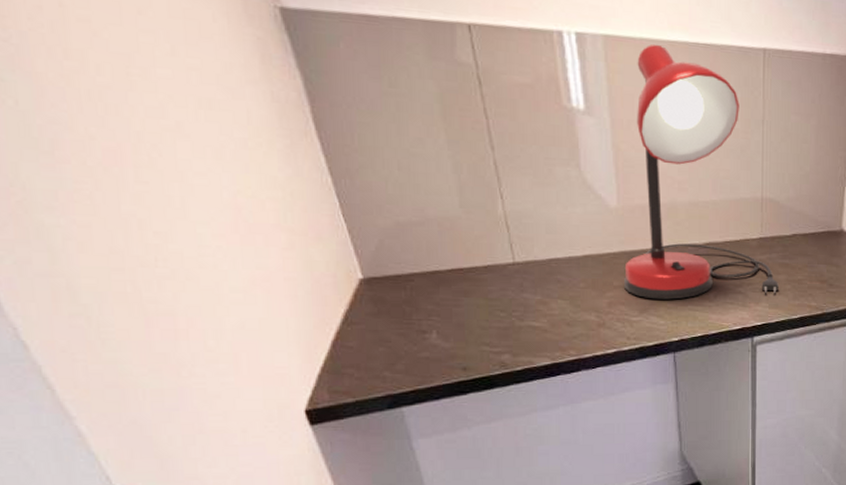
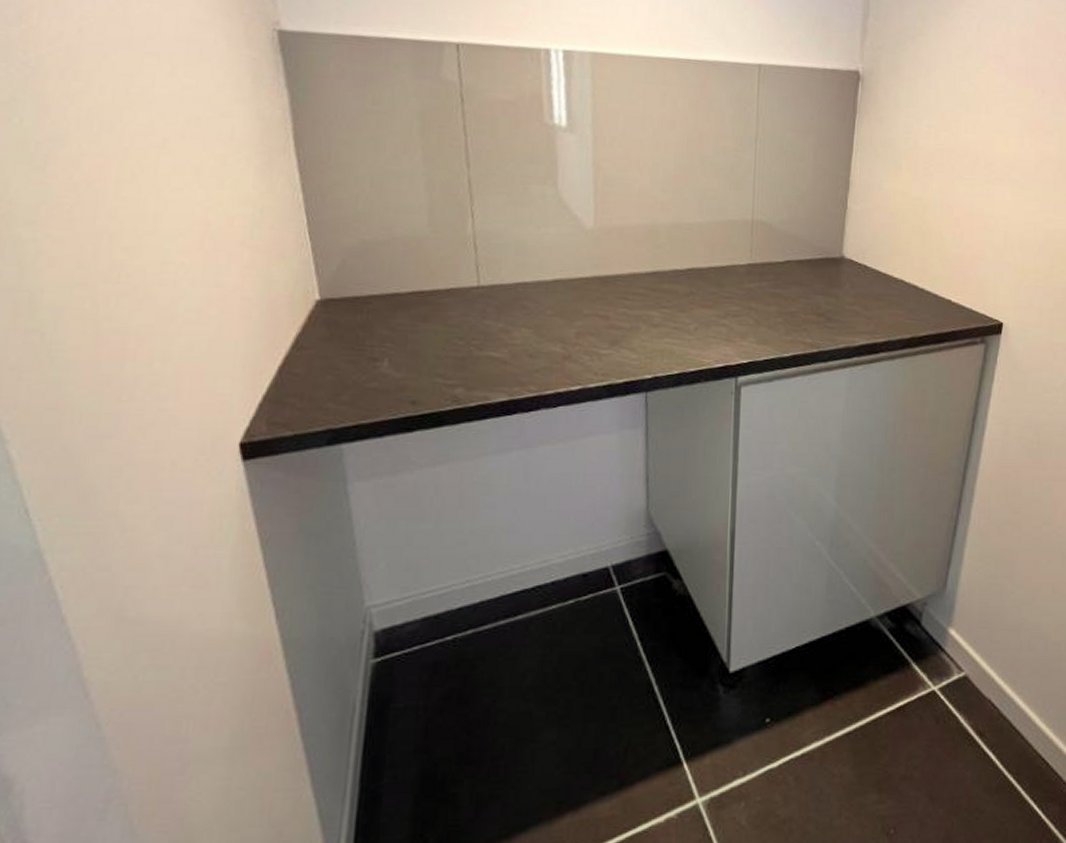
desk lamp: present [623,44,779,300] -> none [594,60,769,331]

